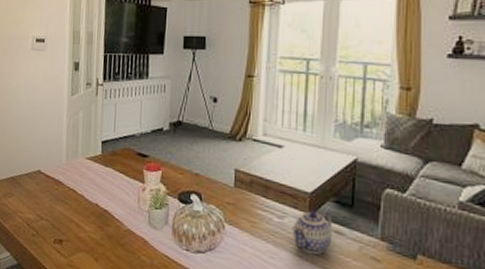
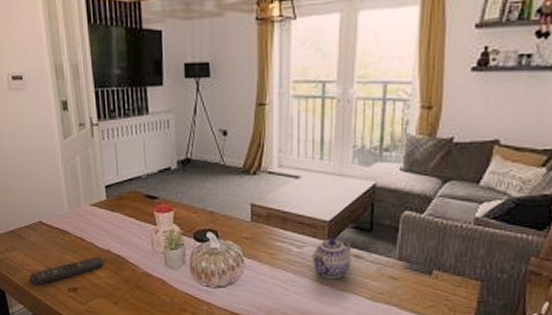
remote control: none [20,209,91,235] -> present [29,256,104,286]

